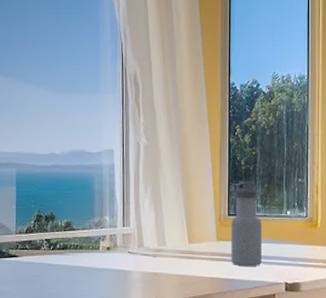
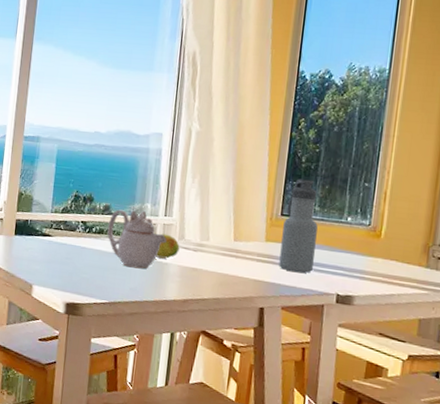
teapot: none [70,223,127,279] -> present [107,209,167,269]
fruit: none [118,243,140,267] -> present [156,233,180,259]

